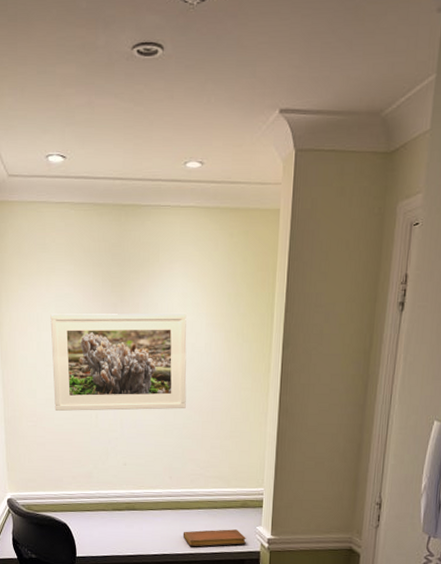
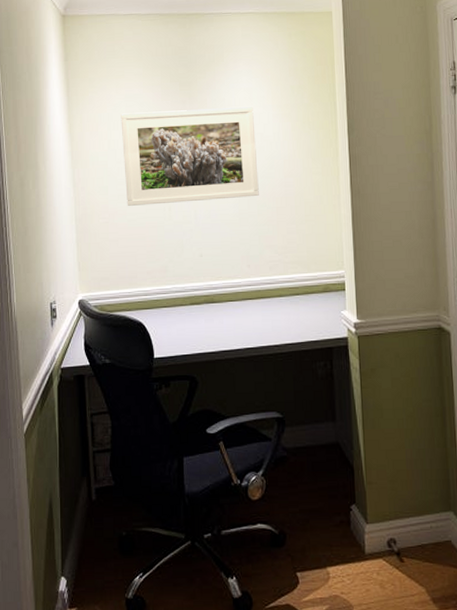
notebook: present [183,529,246,547] -> none [265,316,332,338]

